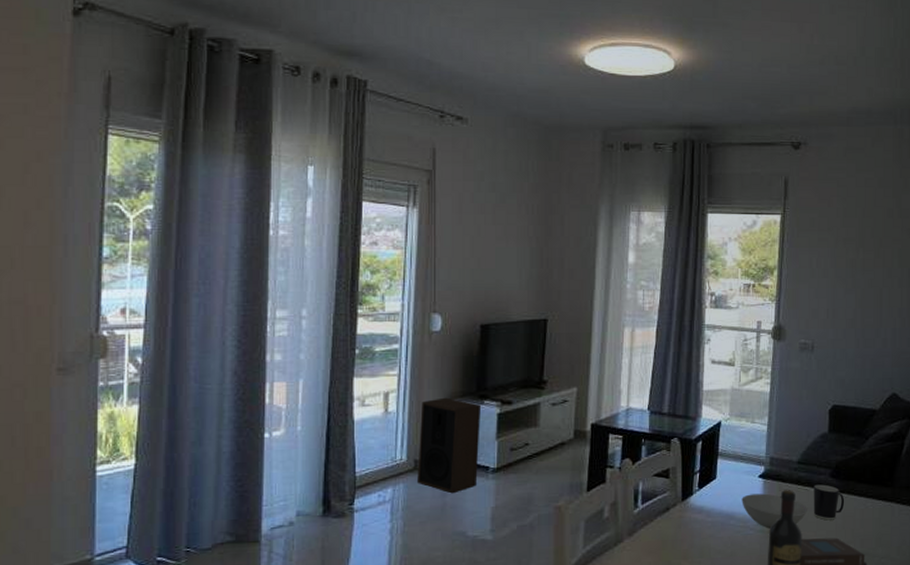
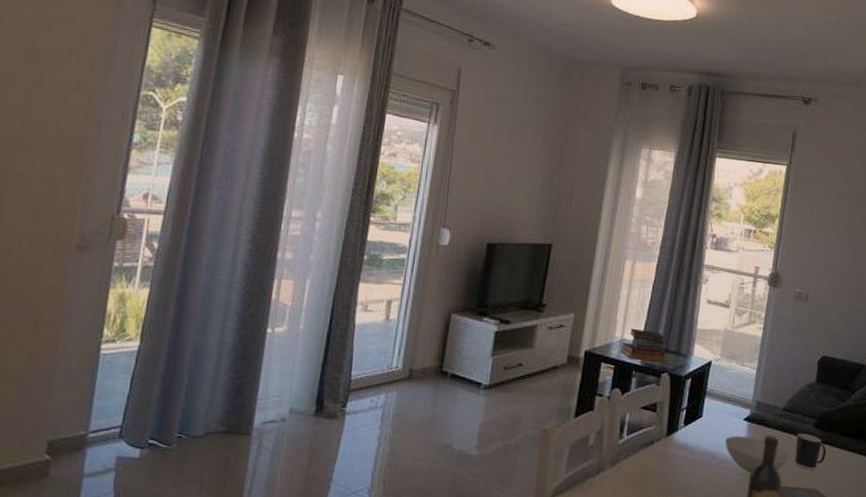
speaker: present [417,397,482,494] -> none [410,310,480,406]
books: none [627,396,674,428] -> present [620,328,666,362]

